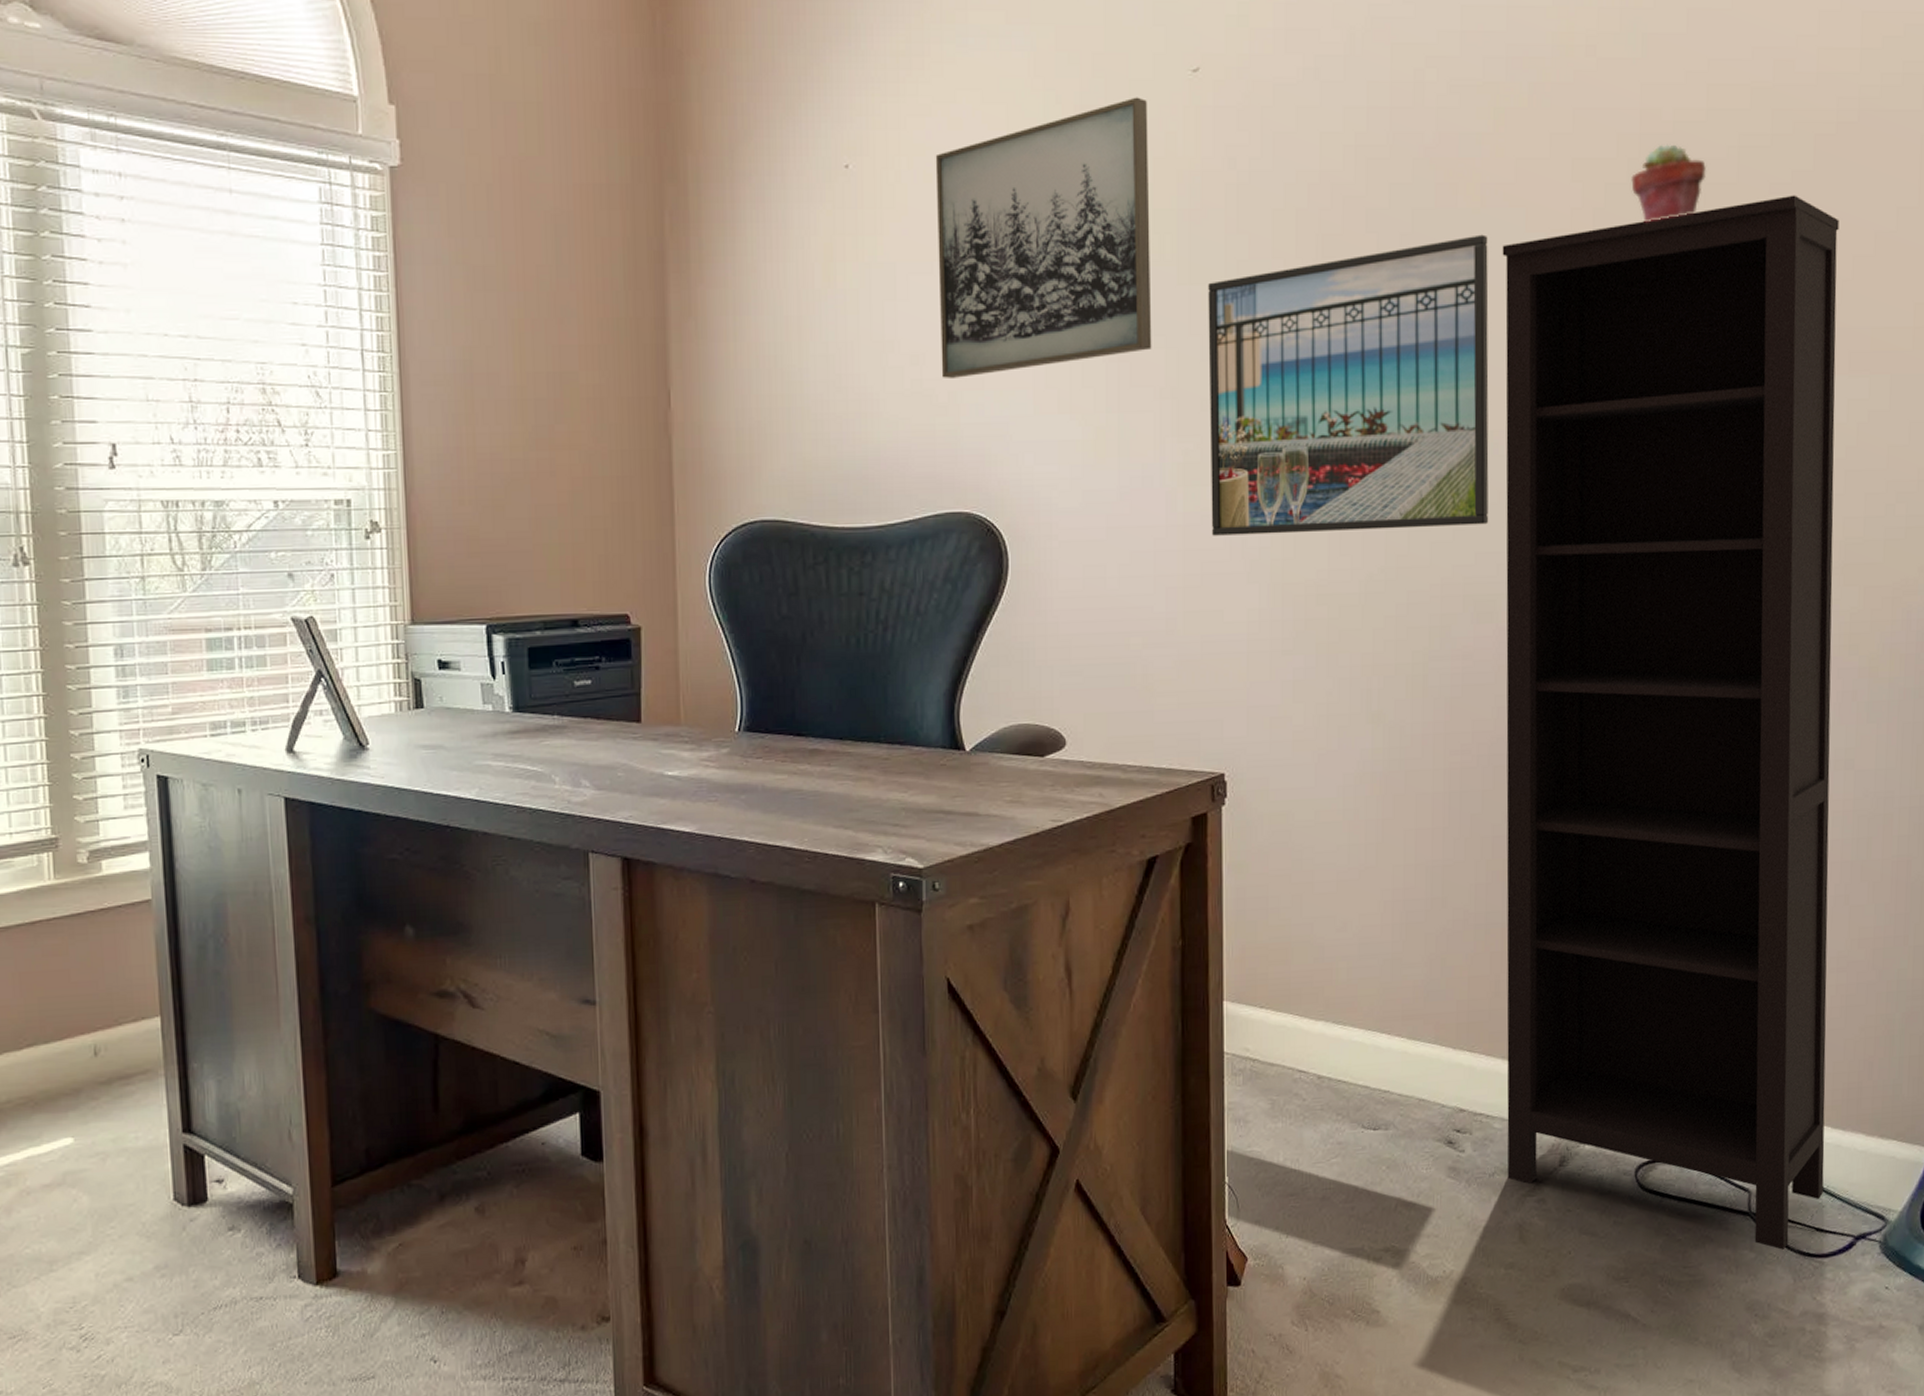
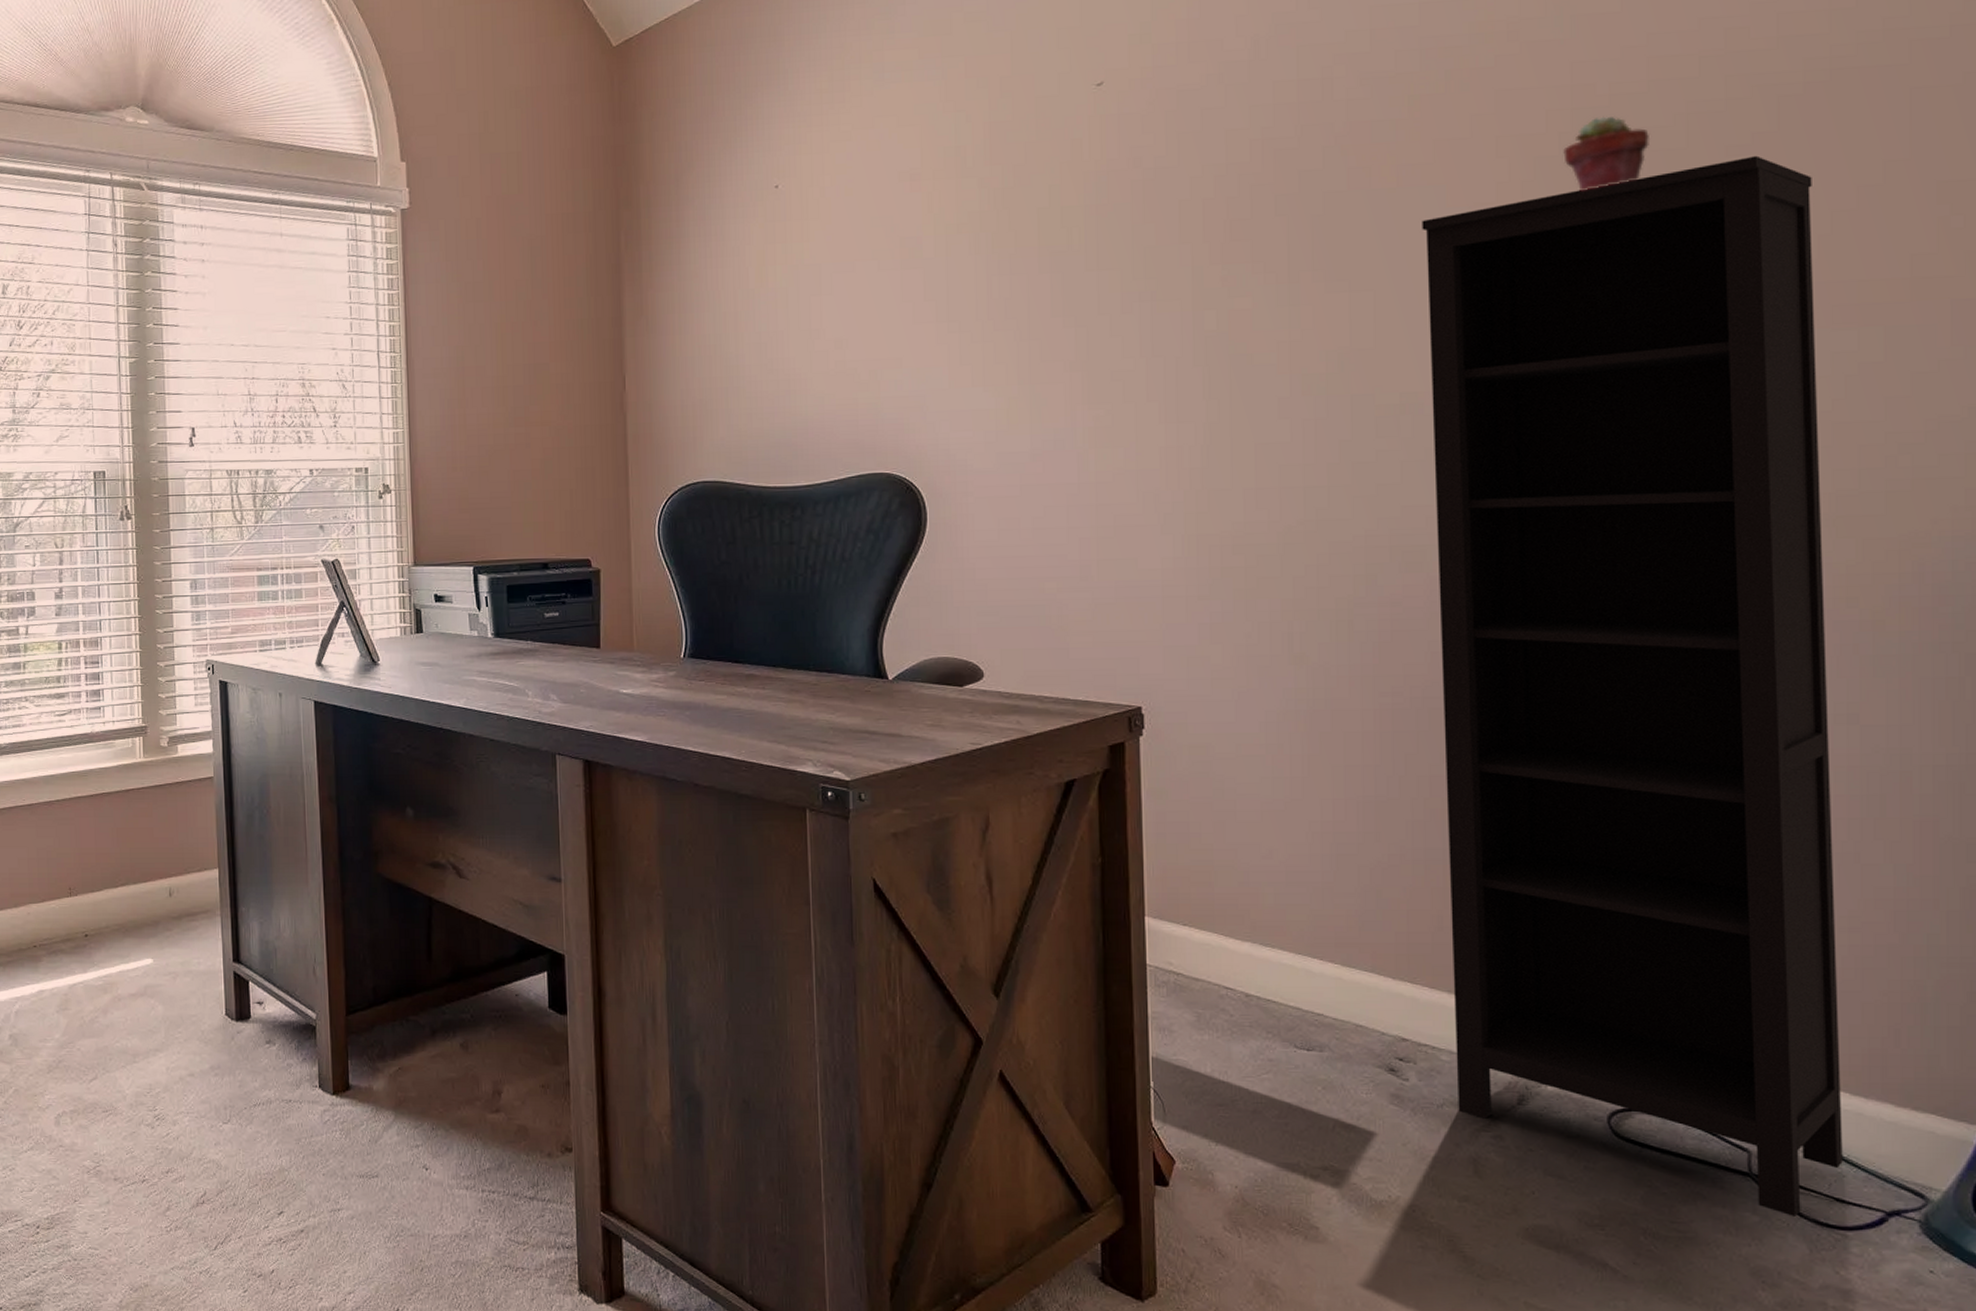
wall art: present [935,97,1152,378] -> none [855,111,1061,359]
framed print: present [1208,234,1489,536] -> none [1116,211,1416,492]

